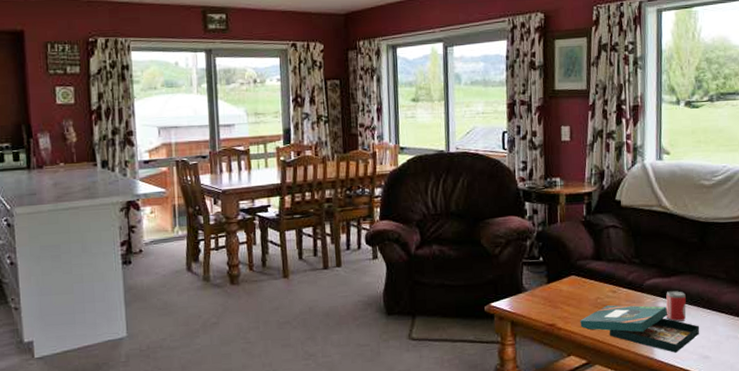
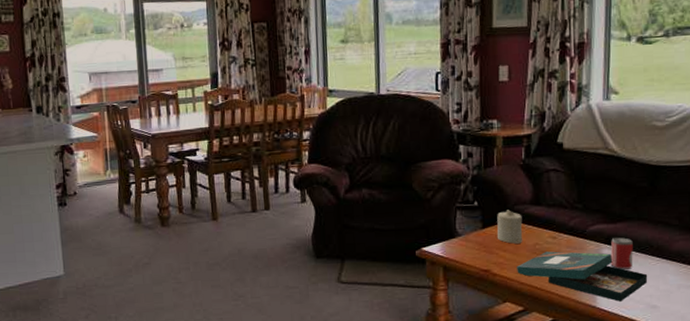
candle: none [561,265,586,298] -> present [496,209,523,244]

